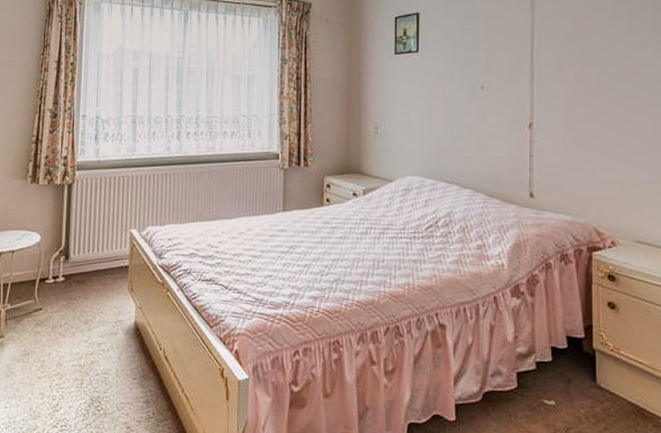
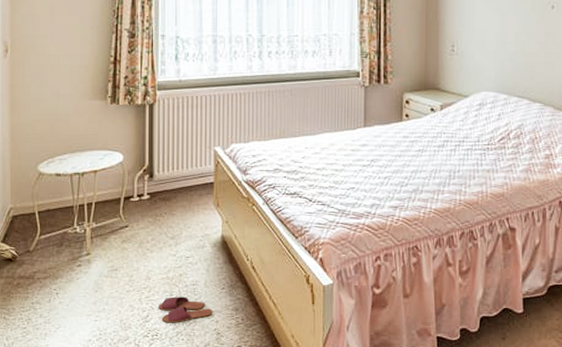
slippers: none [69,385,123,414] -> present [159,296,212,323]

